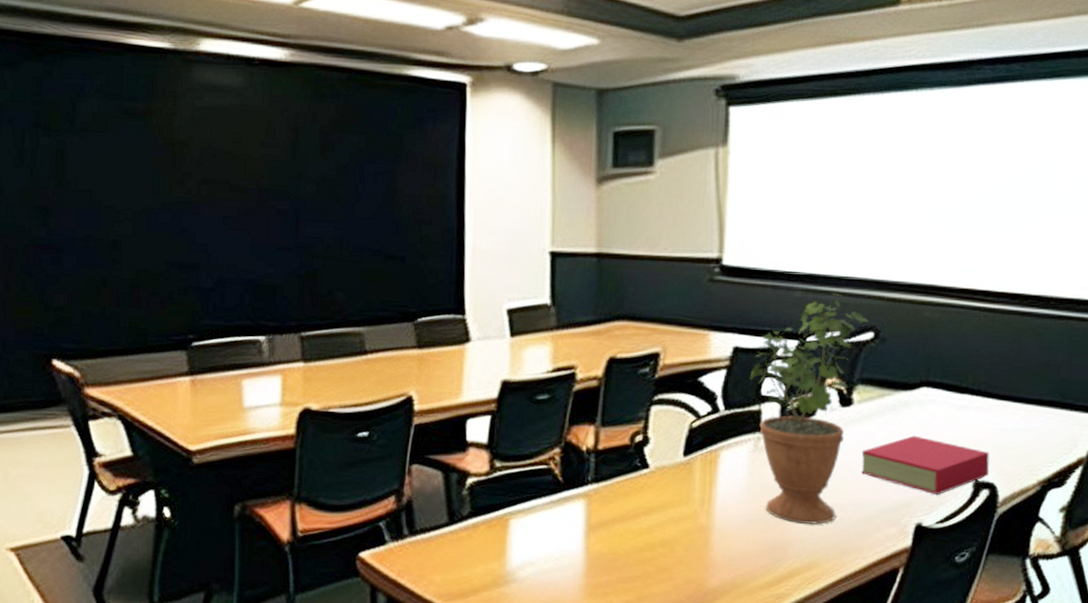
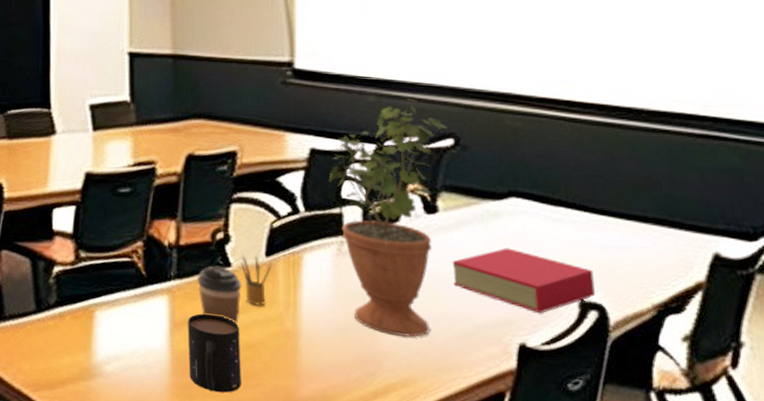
mug: none [603,514,655,589] -> present [188,313,241,393]
coffee cup: none [614,468,659,524] -> present [197,266,242,325]
pencil box: none [658,455,689,504] -> present [241,254,272,306]

